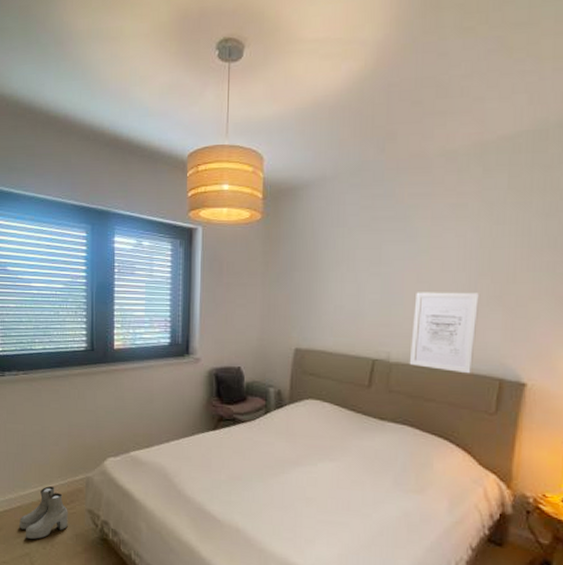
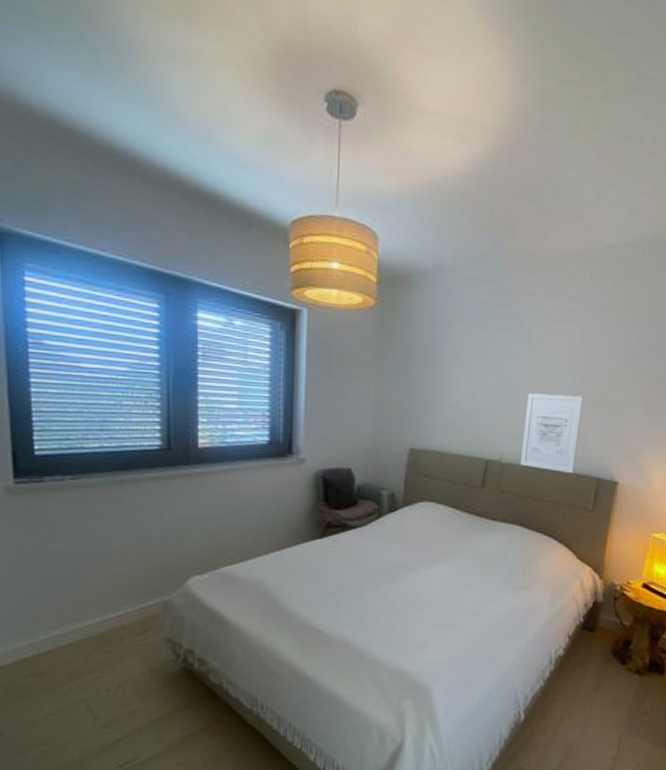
boots: present [19,486,68,540] -> none [71,616,140,682]

